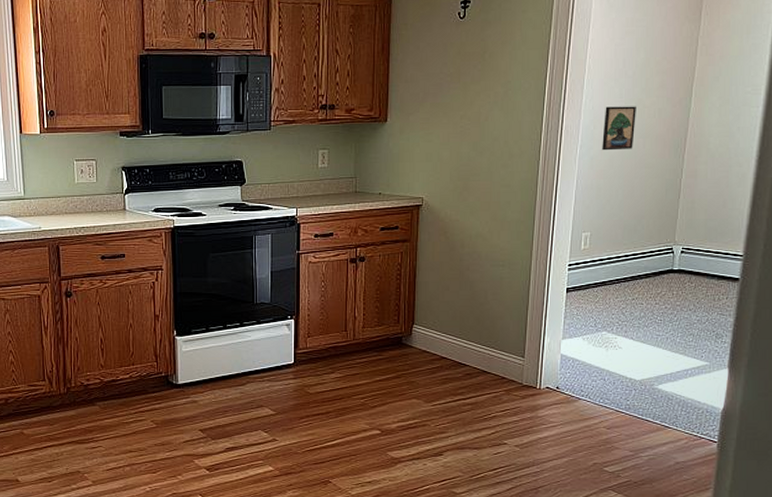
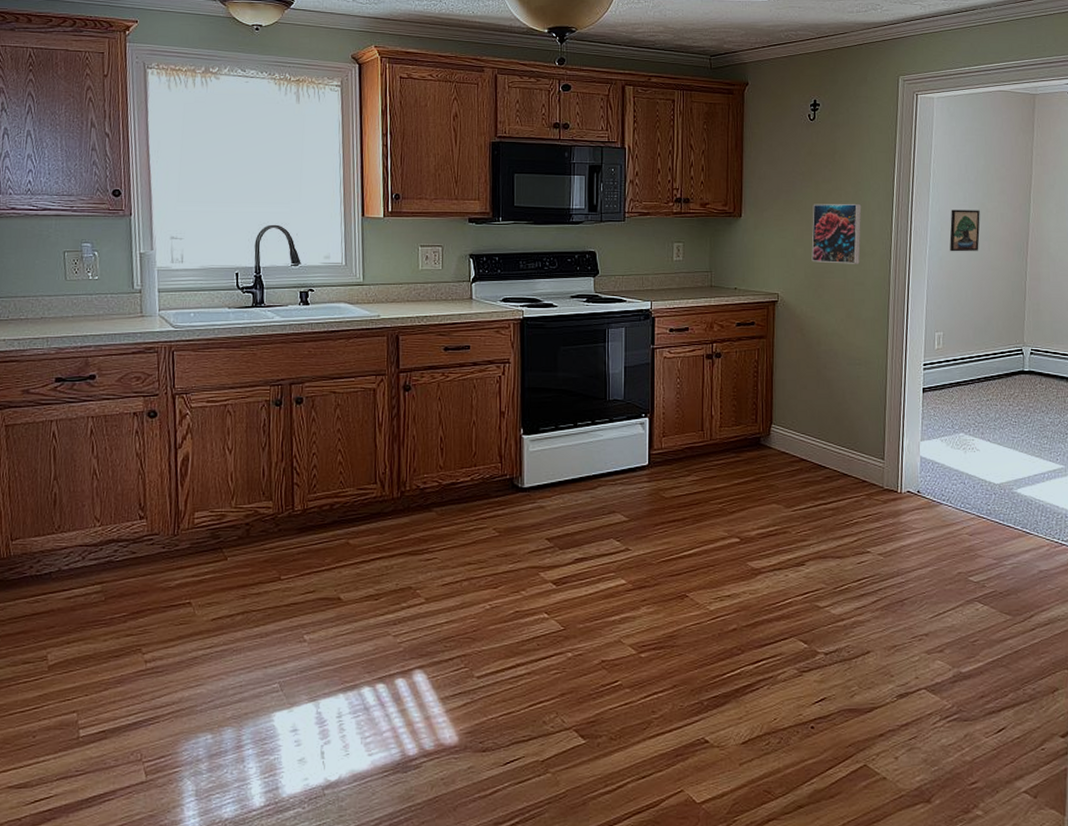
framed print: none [457,103,511,166] -> present [811,203,862,264]

